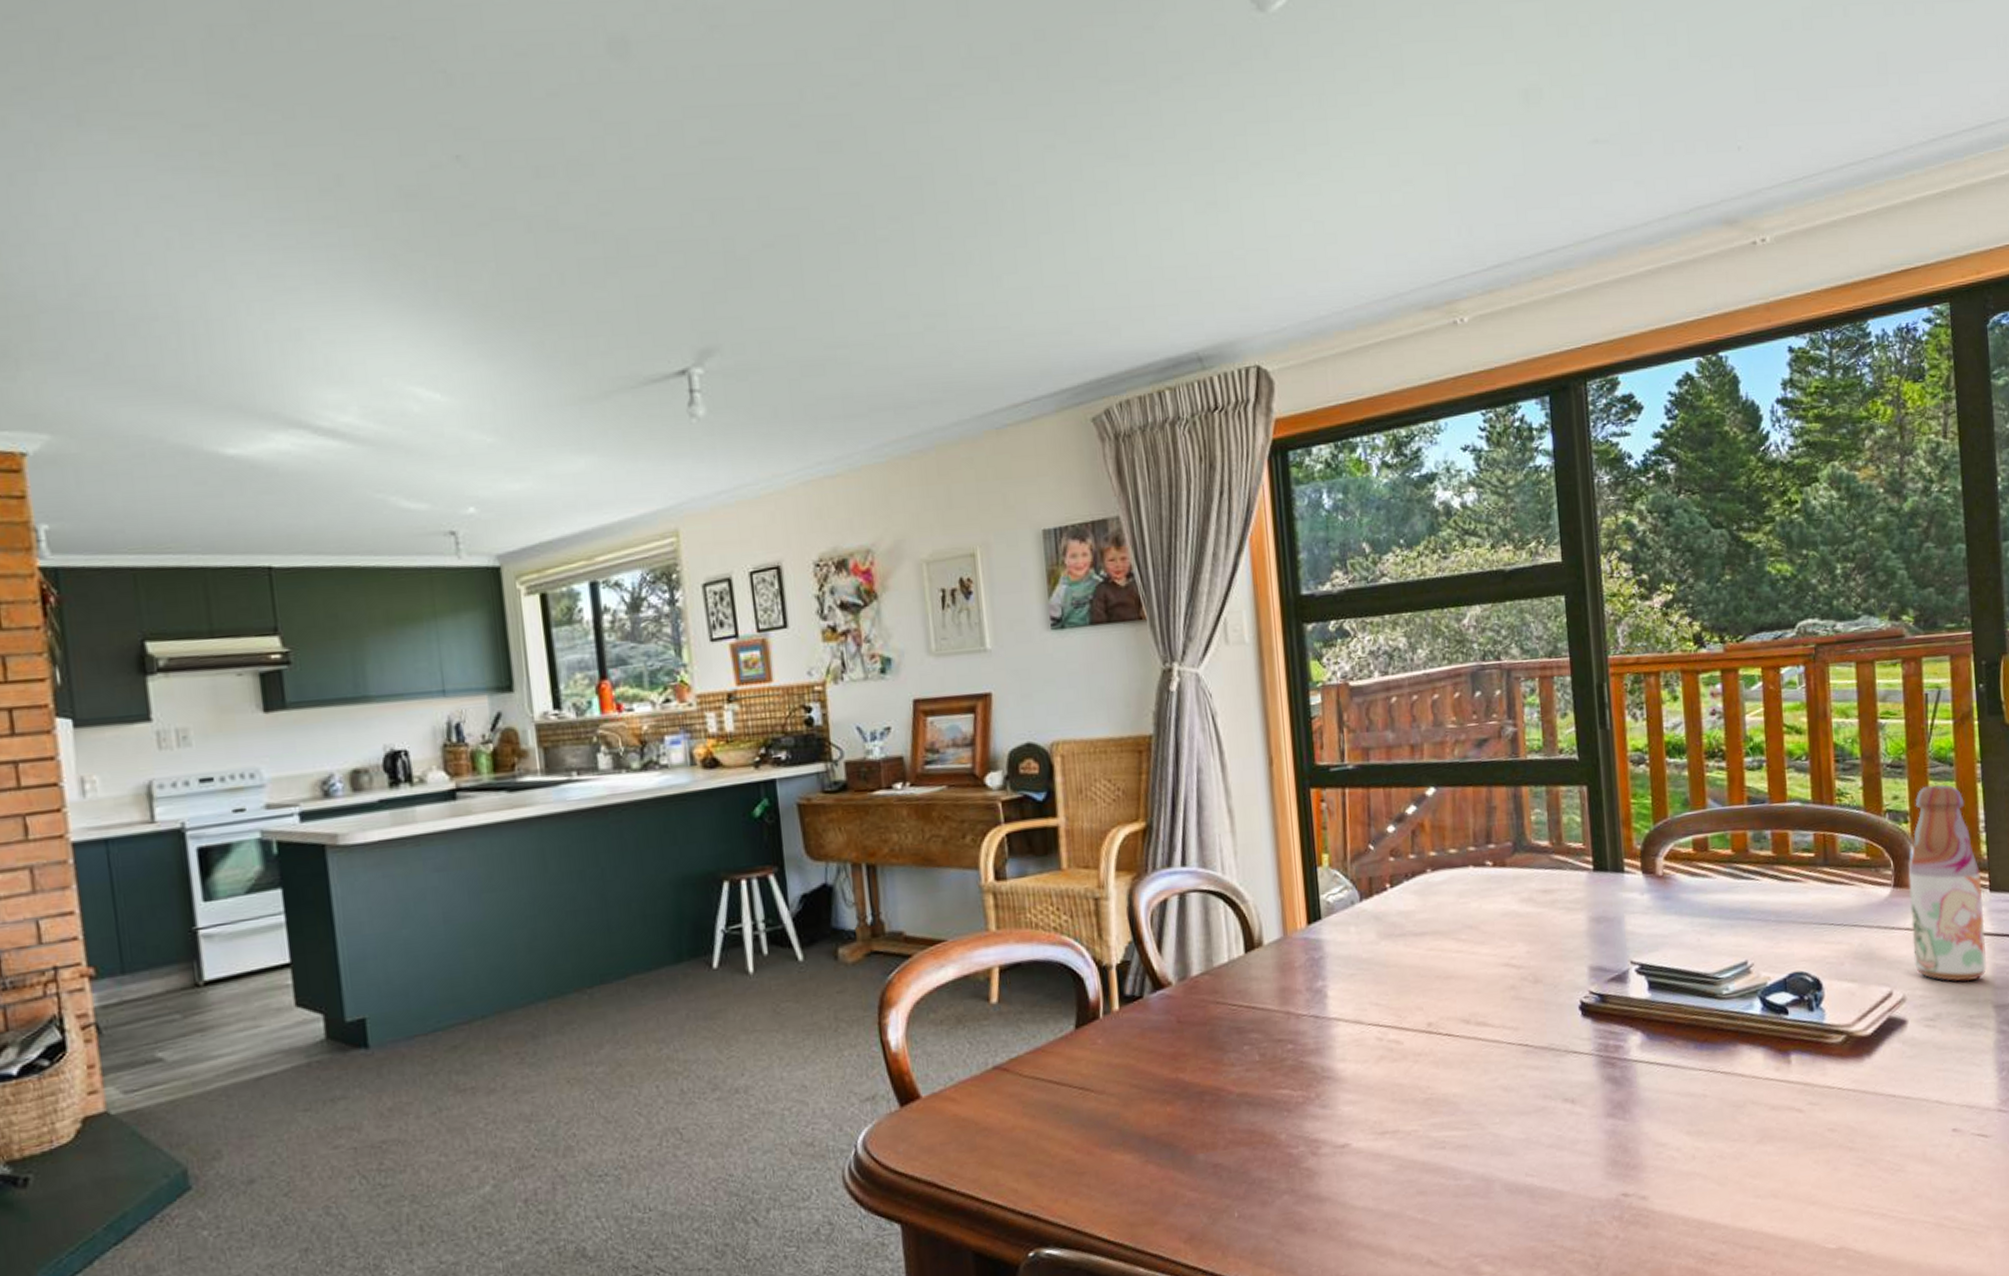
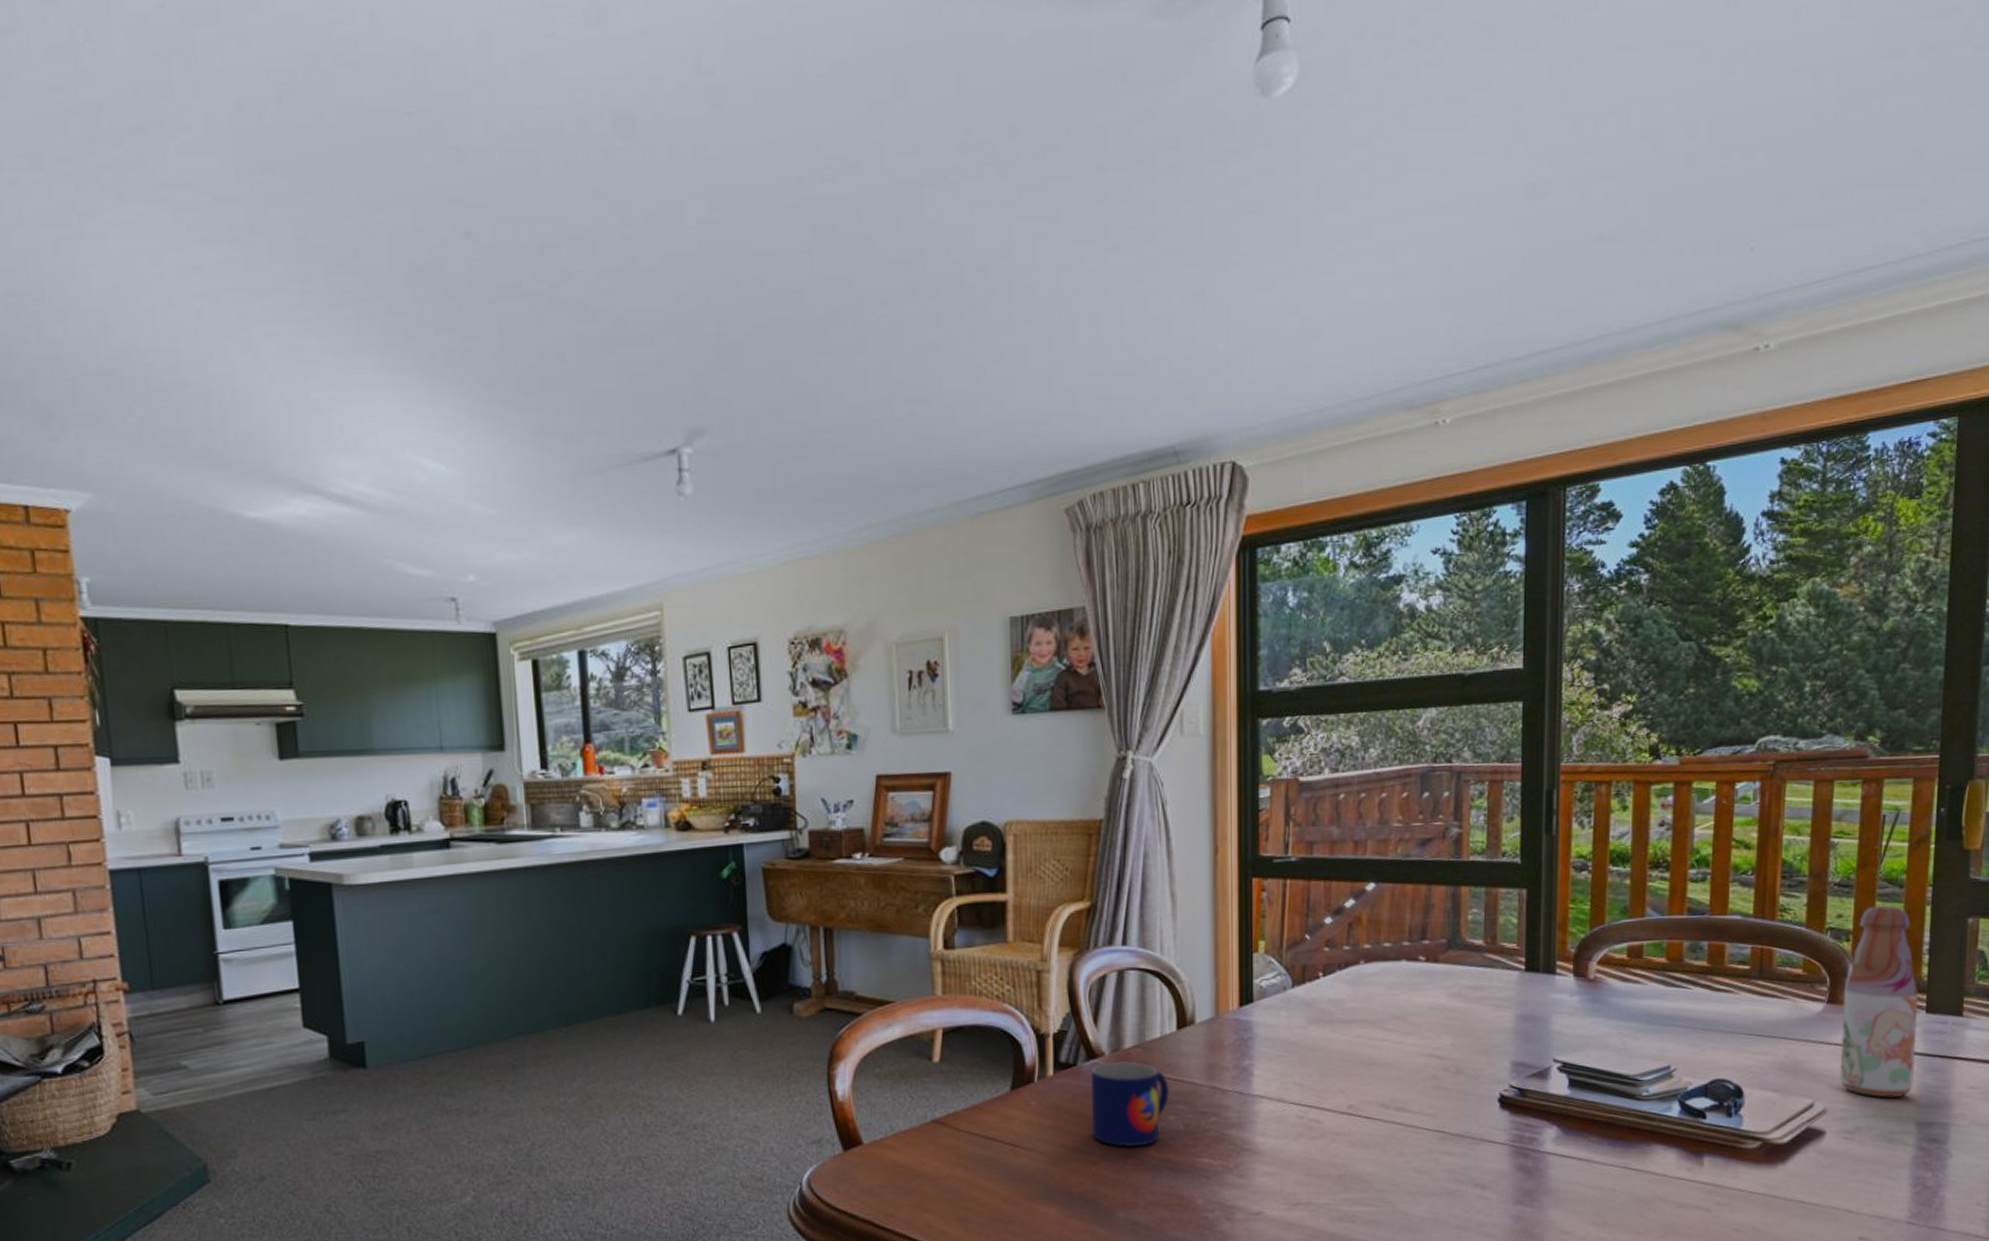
mug: none [1159,989,1243,1083] -> present [1091,1061,1170,1147]

